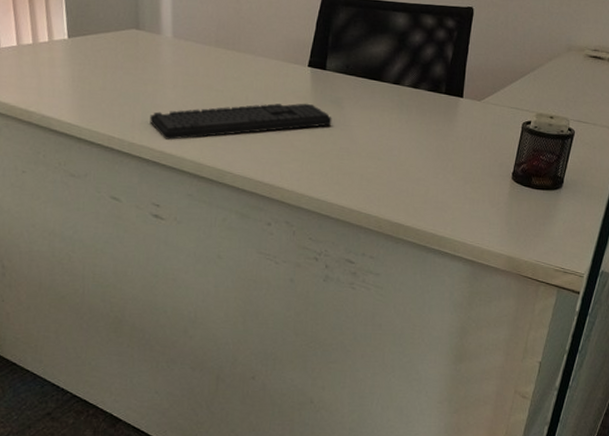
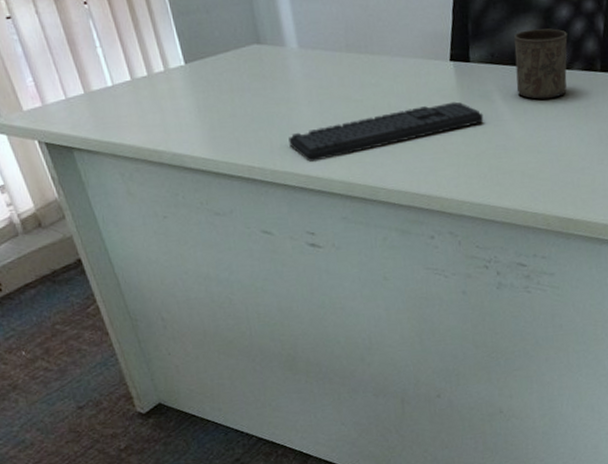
cup: none [365,48,418,112] -> present [514,28,568,100]

